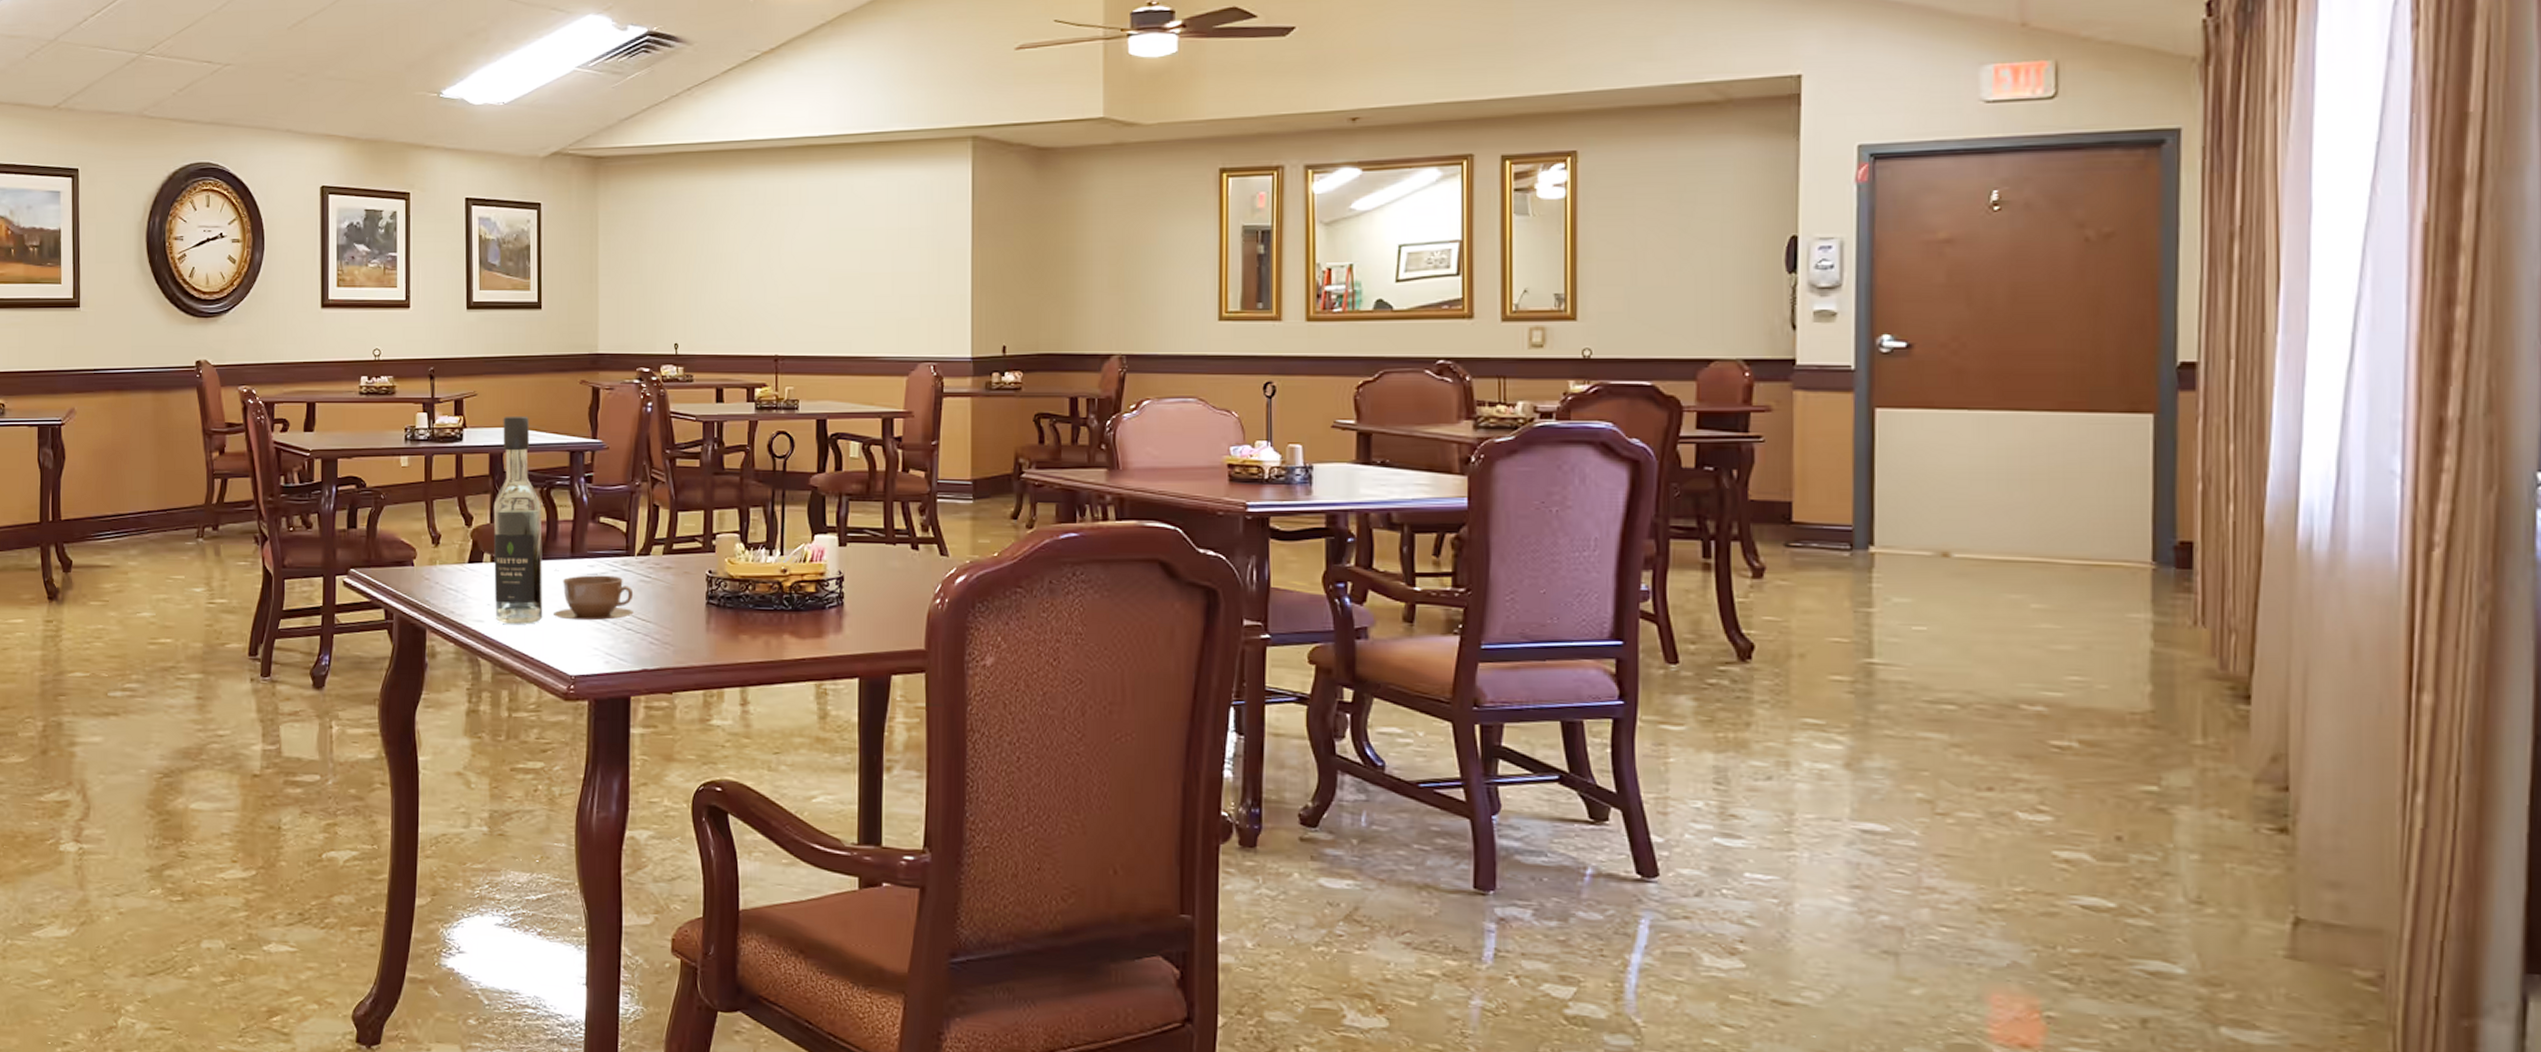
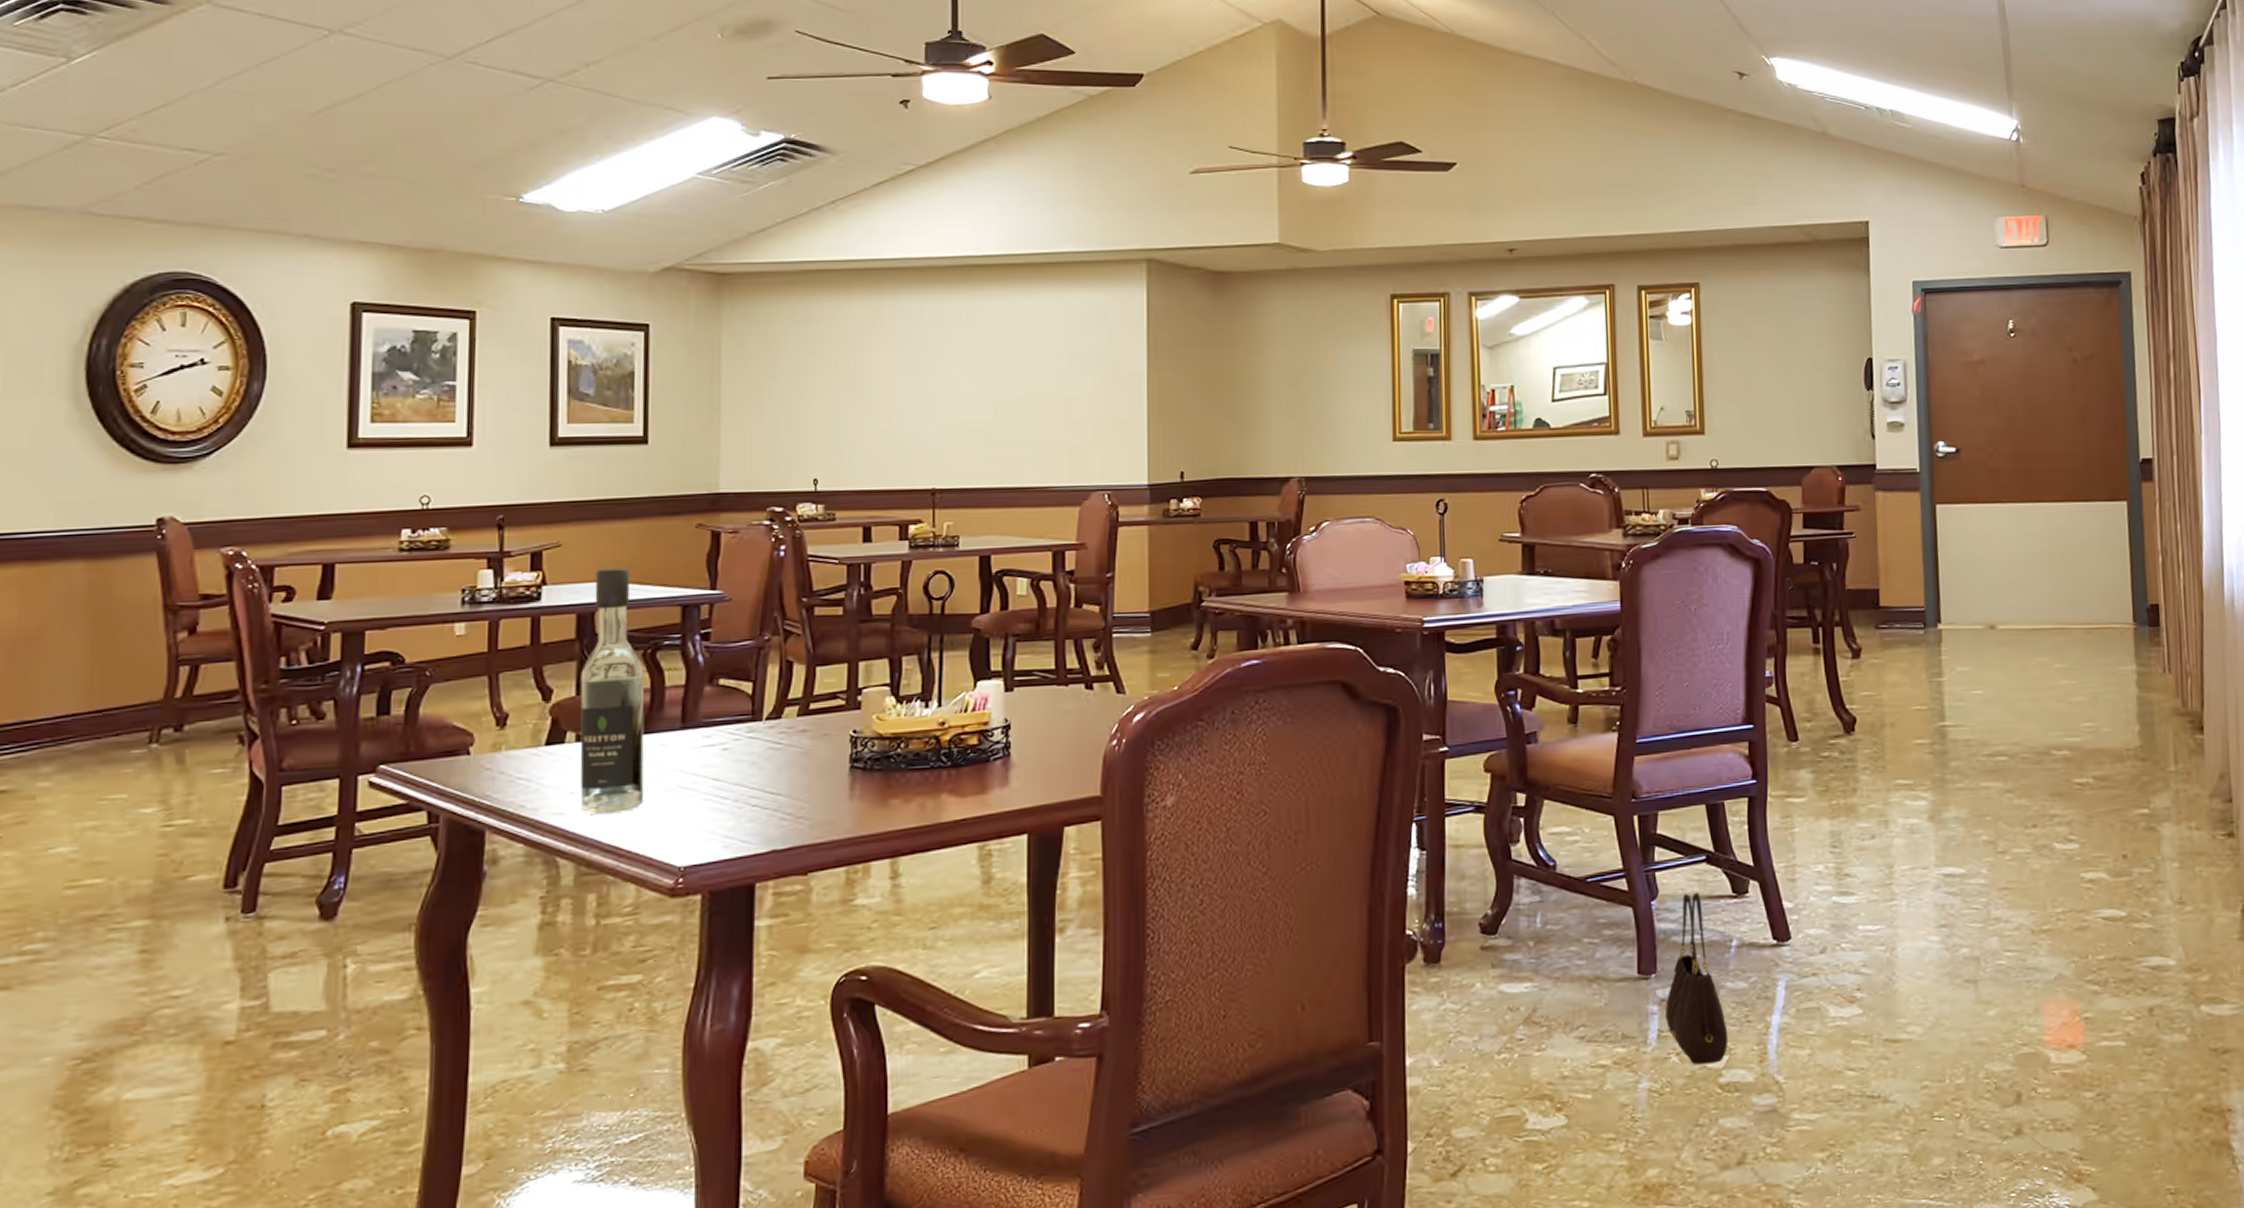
teacup: present [552,575,634,621] -> none [656,745,761,802]
handbag: none [1504,812,1578,993] -> present [1665,892,1729,1065]

